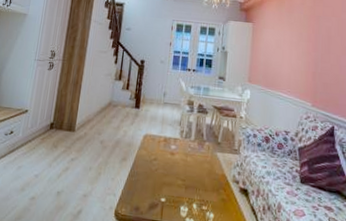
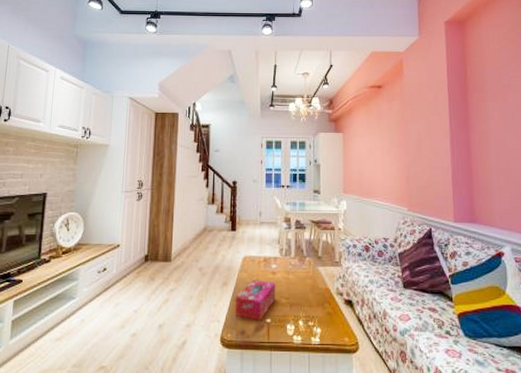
tissue box: none [130,157,174,199] -> present [234,279,276,321]

